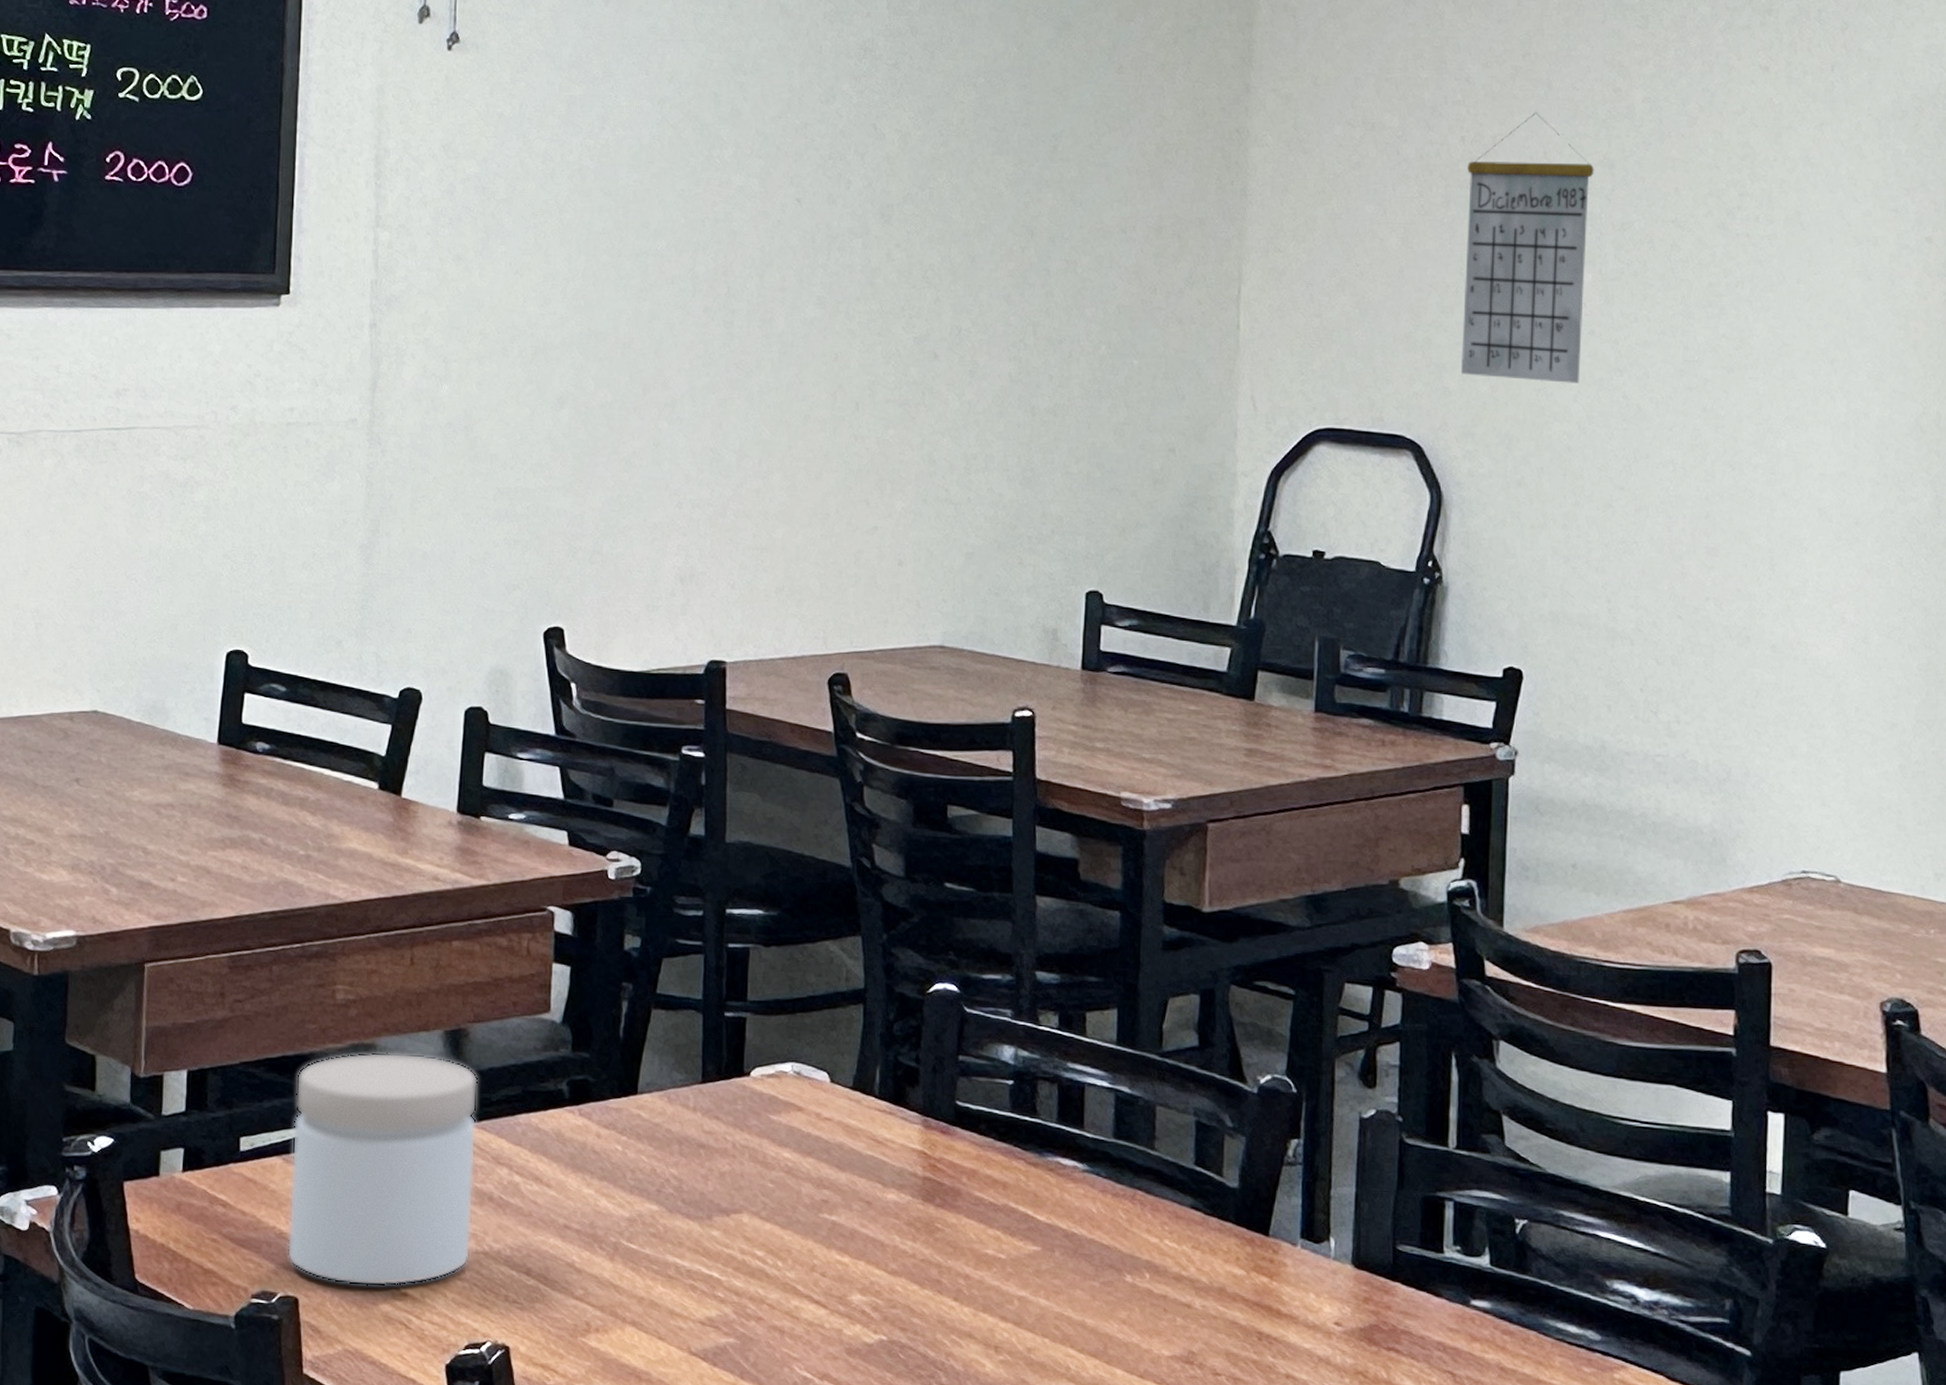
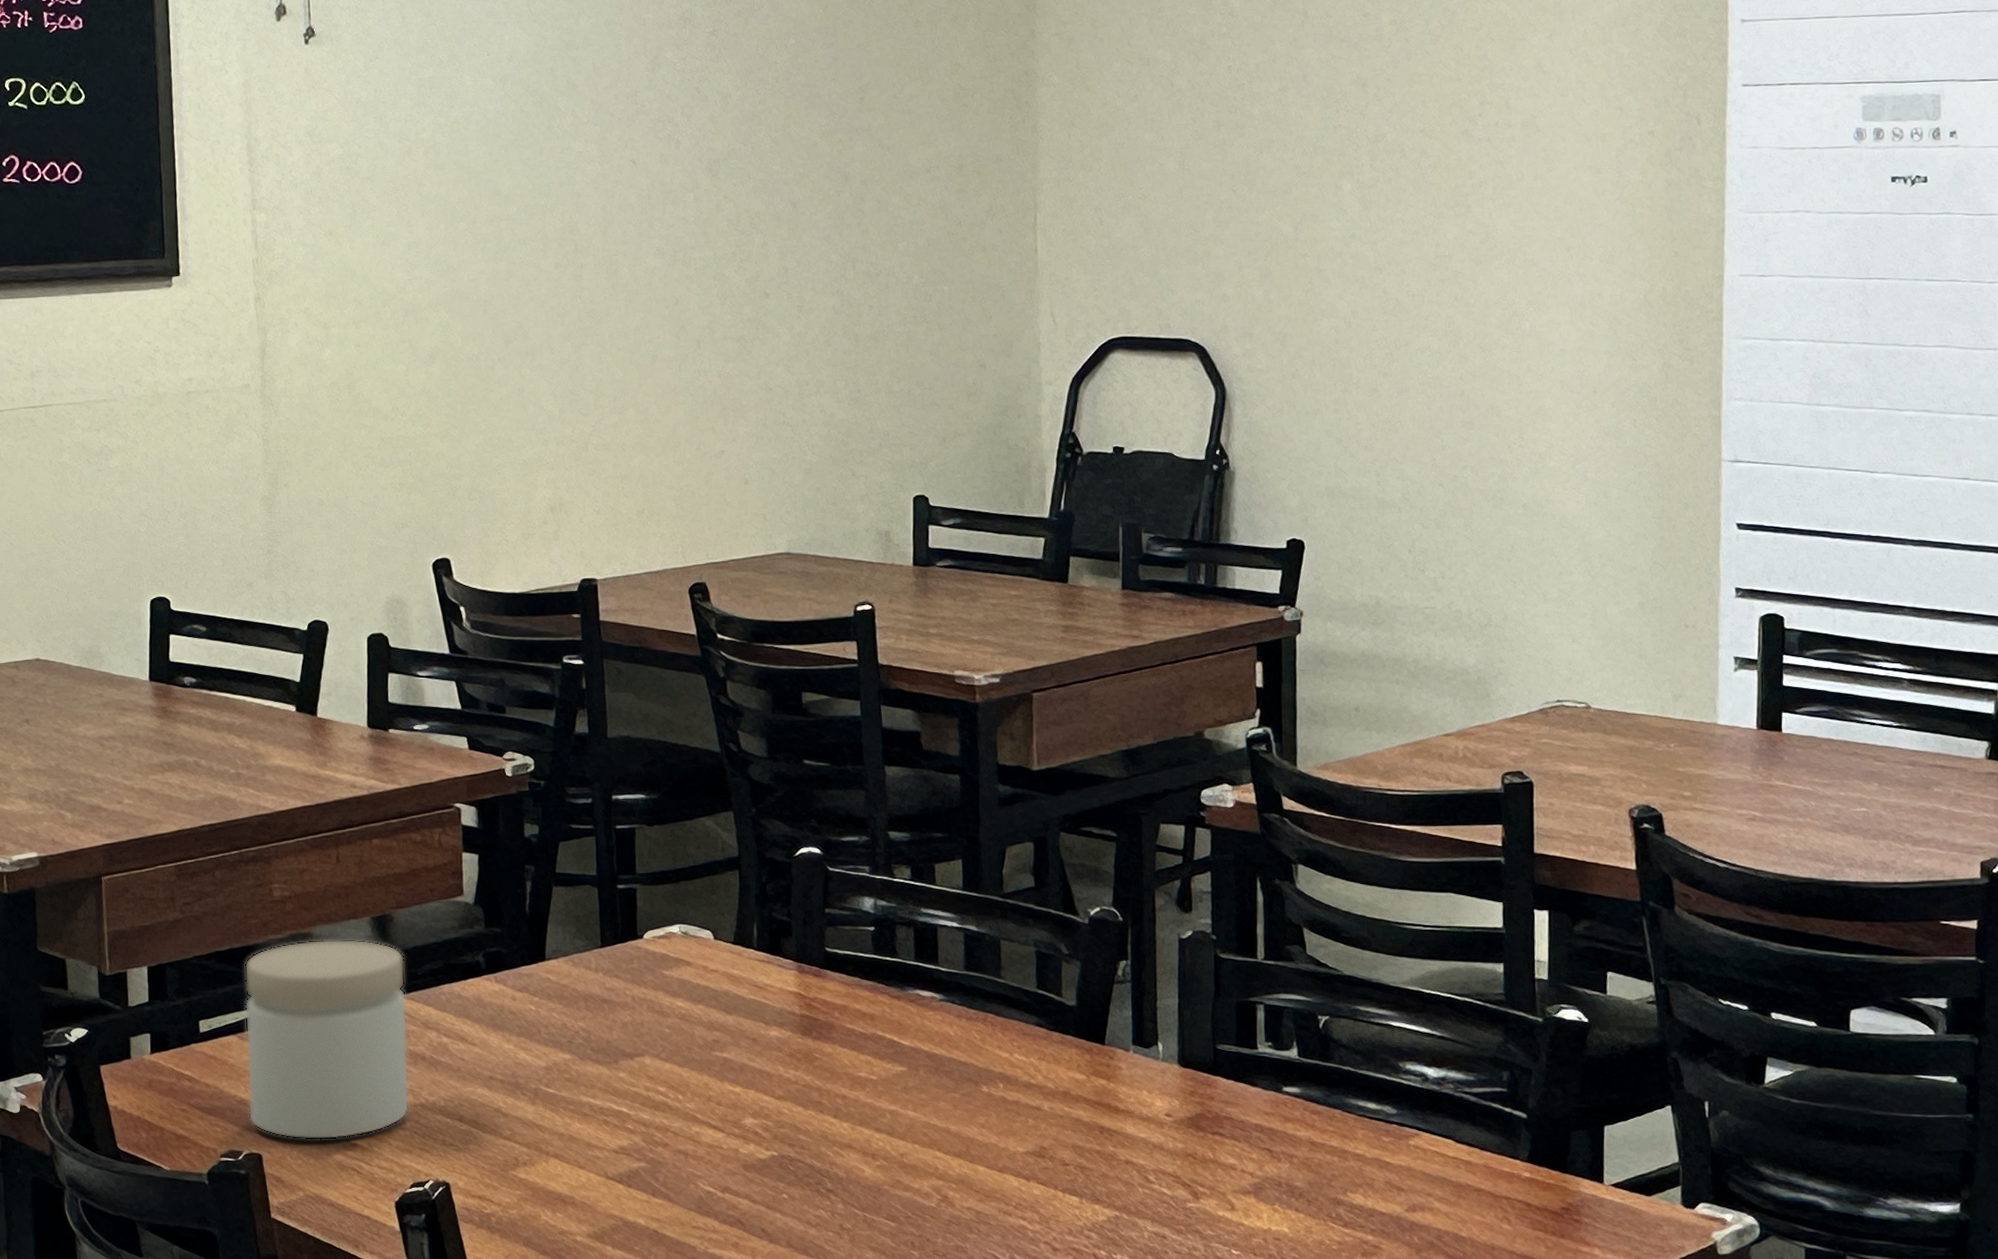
calendar: present [1461,111,1594,383] -> none [1235,39,1349,283]

